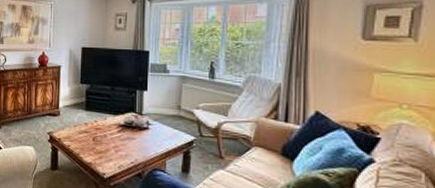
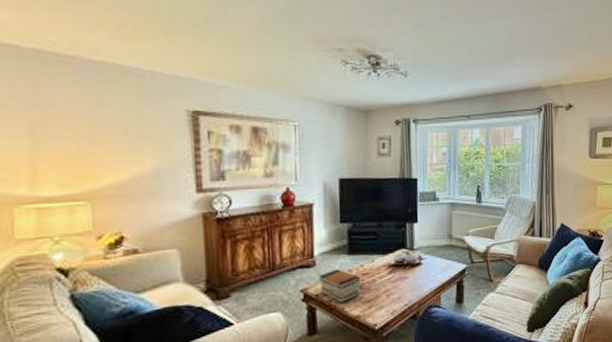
book stack: none [61,120,94,149] -> present [318,269,361,303]

